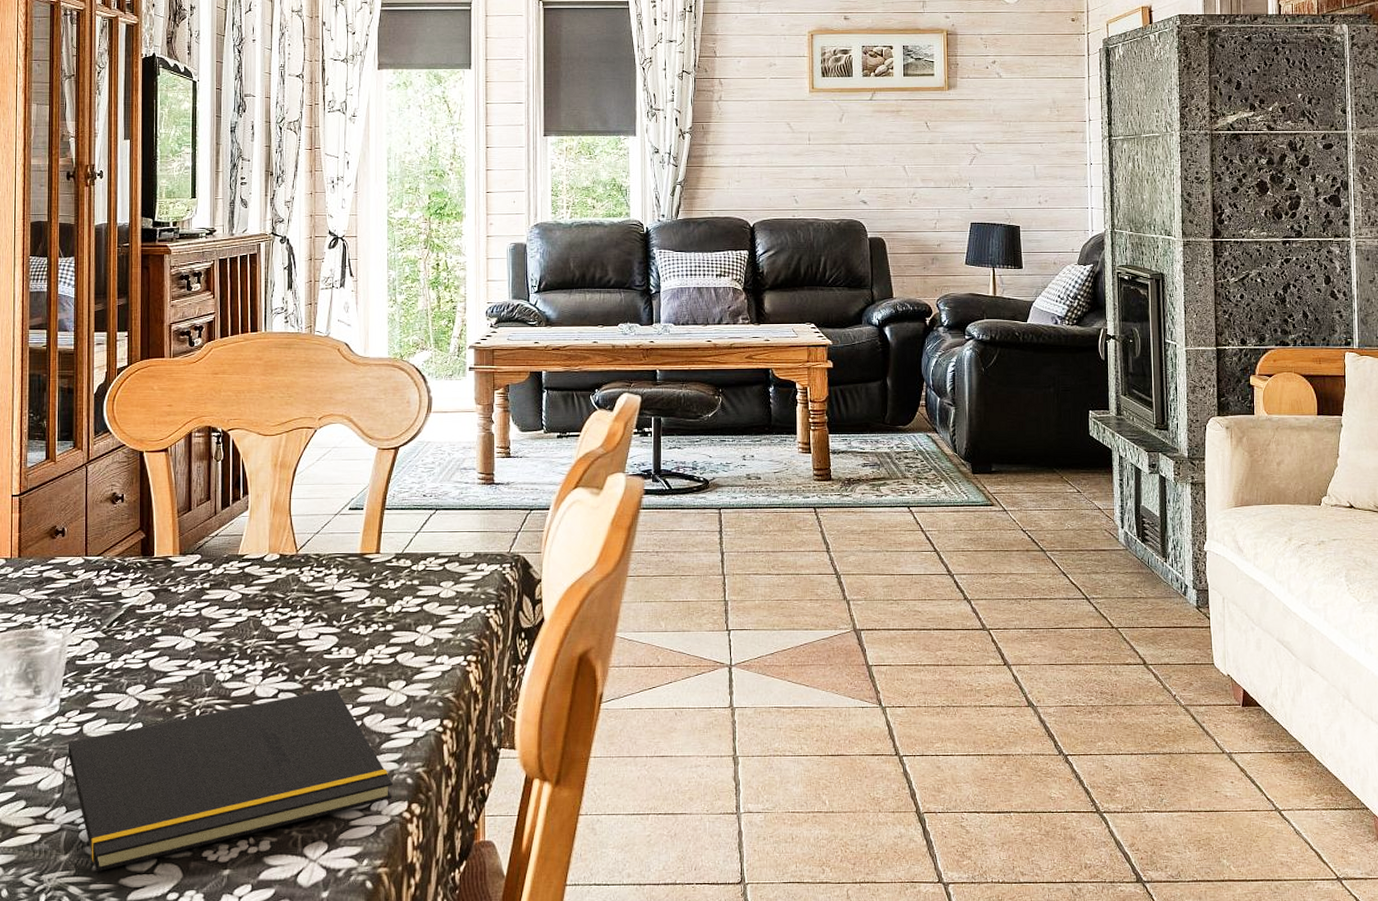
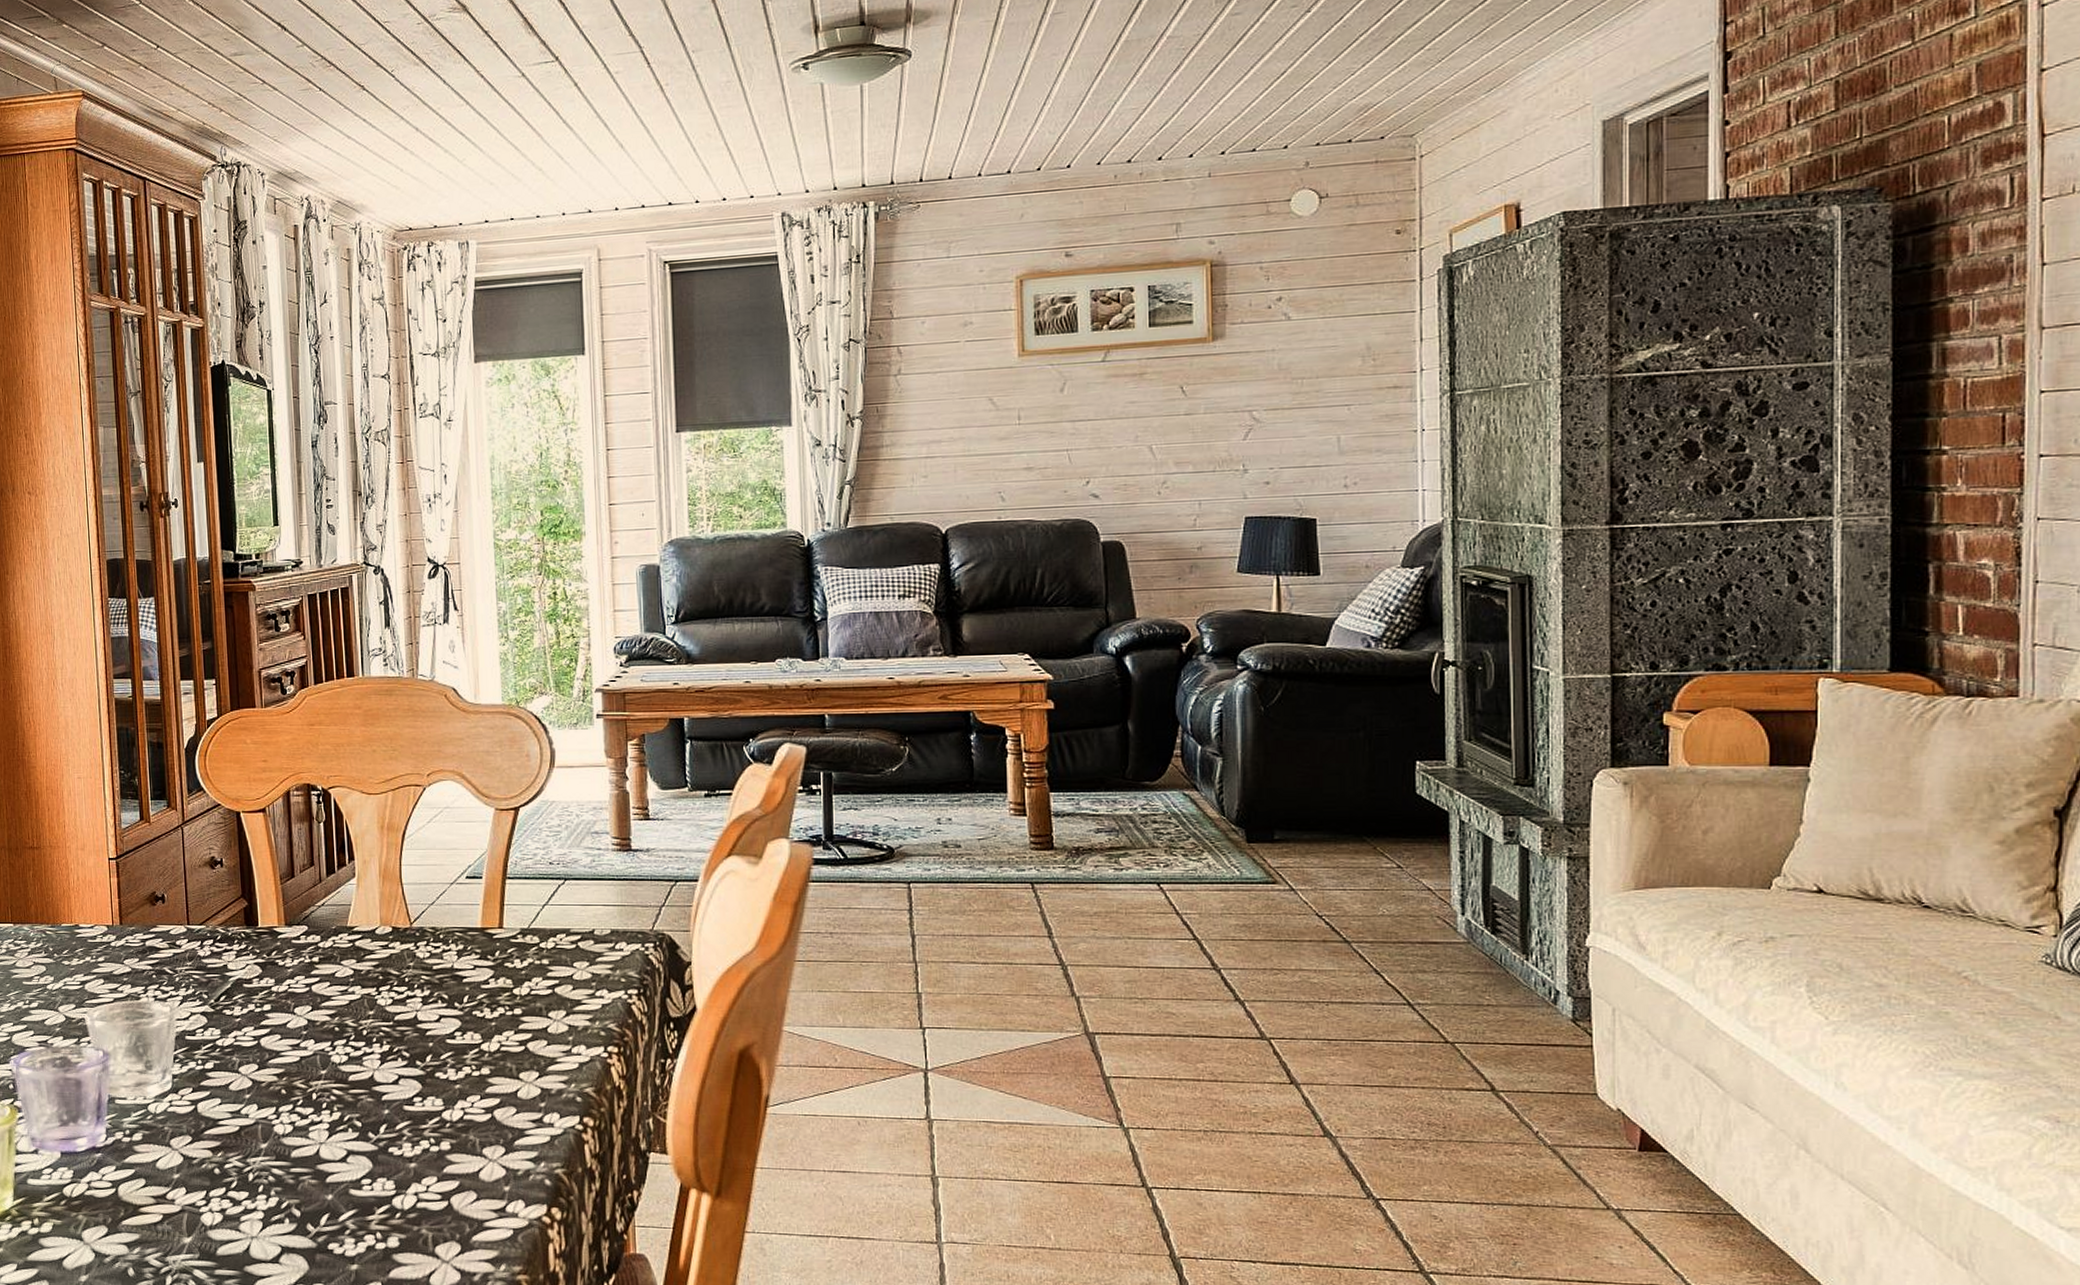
notepad: present [59,688,393,872] -> none [178,1076,530,1258]

